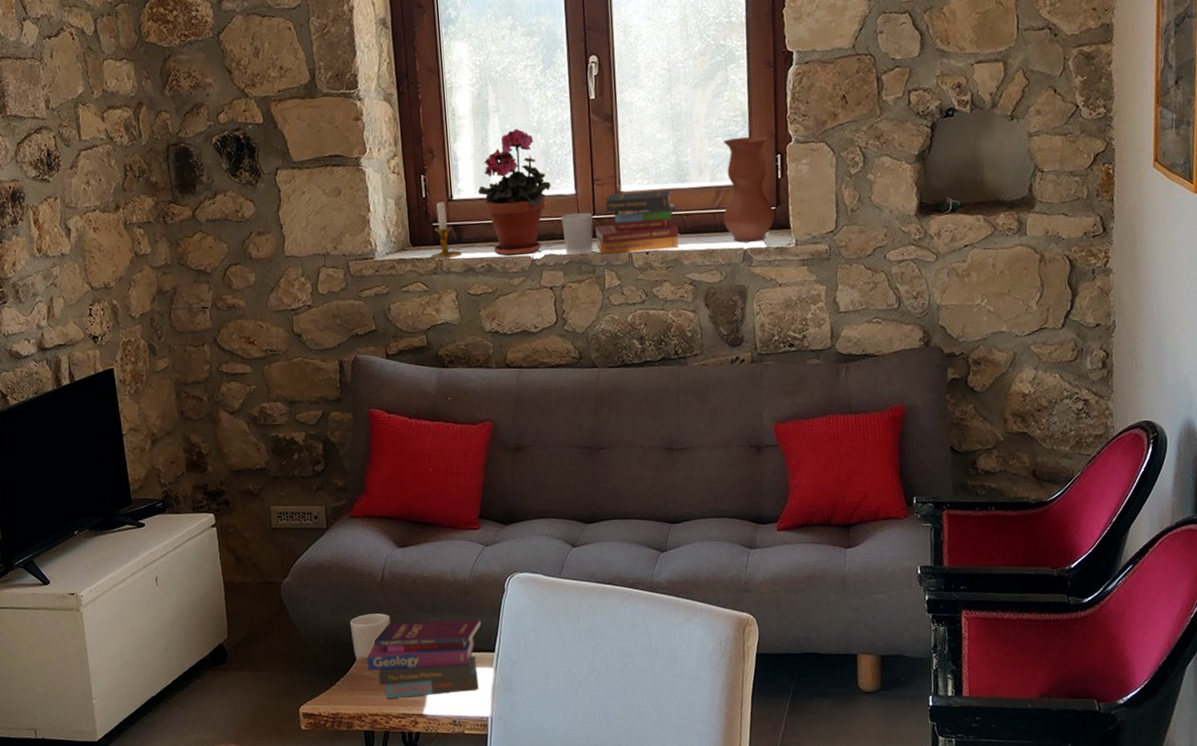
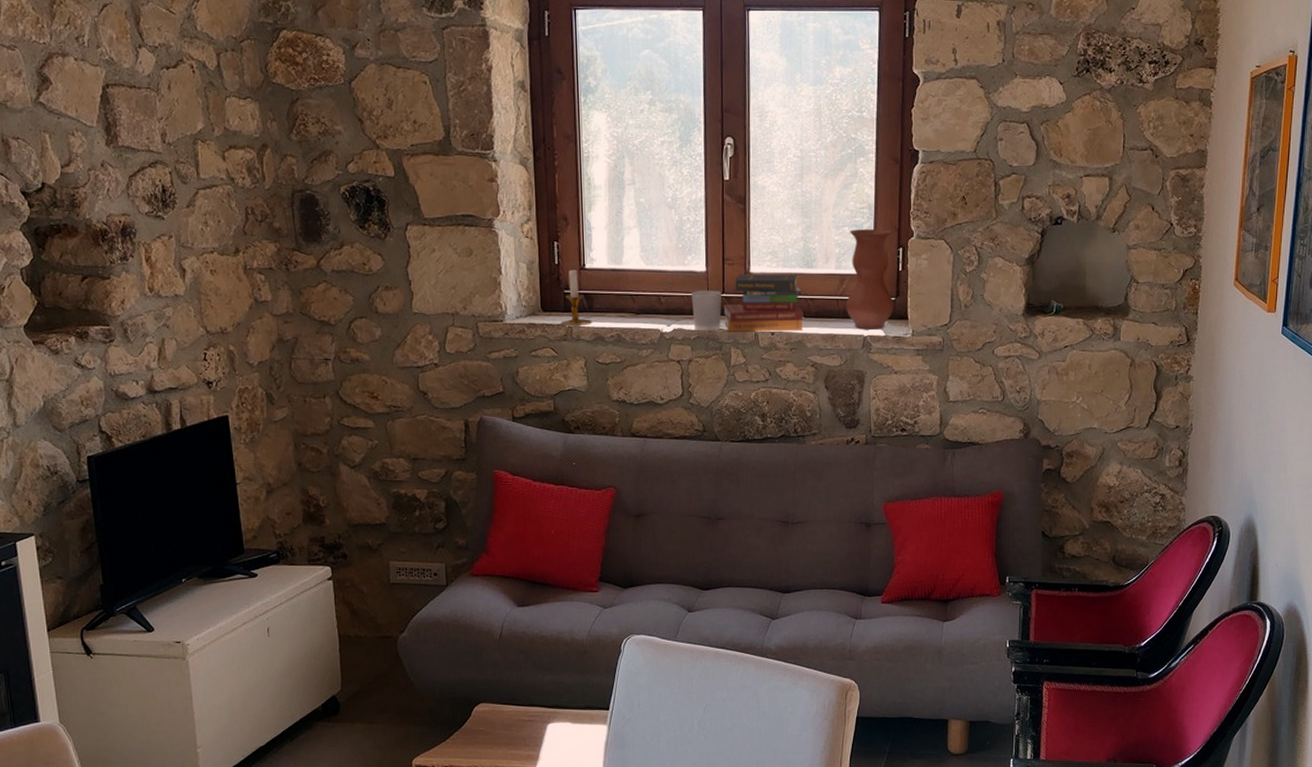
mug: present [349,613,392,664] -> none [466,670,508,719]
books: present [367,619,482,699] -> none [482,678,597,752]
potted plant: present [477,128,551,257] -> none [610,202,683,328]

